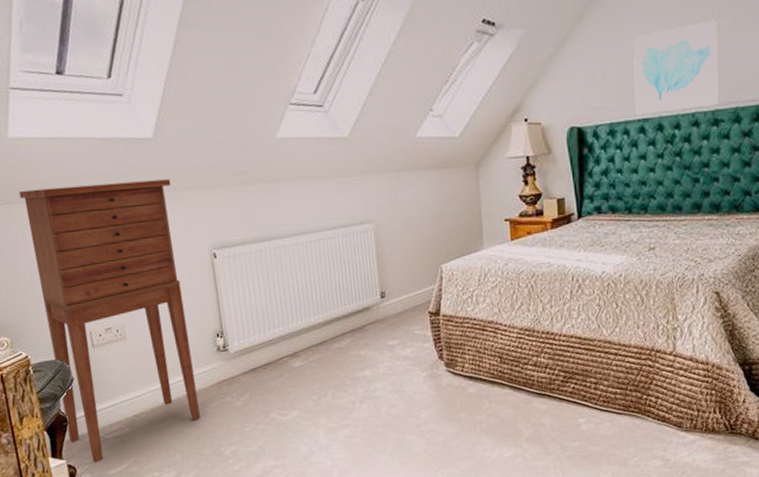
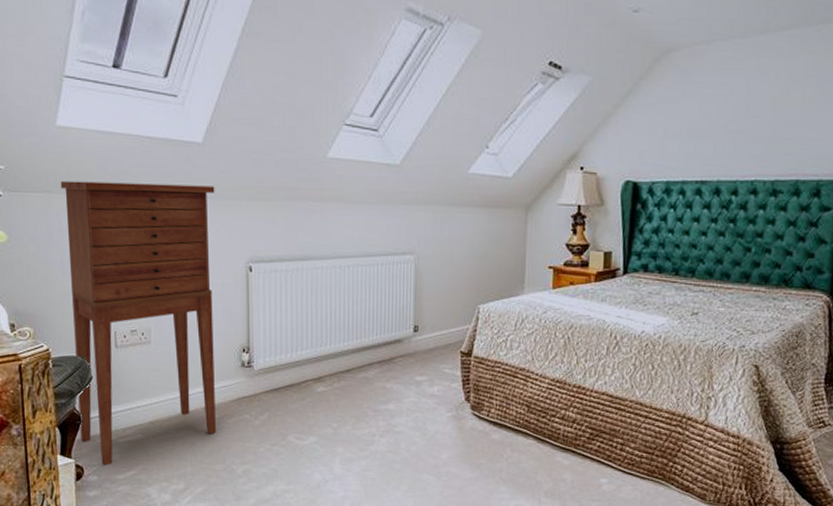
wall art: present [633,19,720,115] -> none [694,89,788,176]

